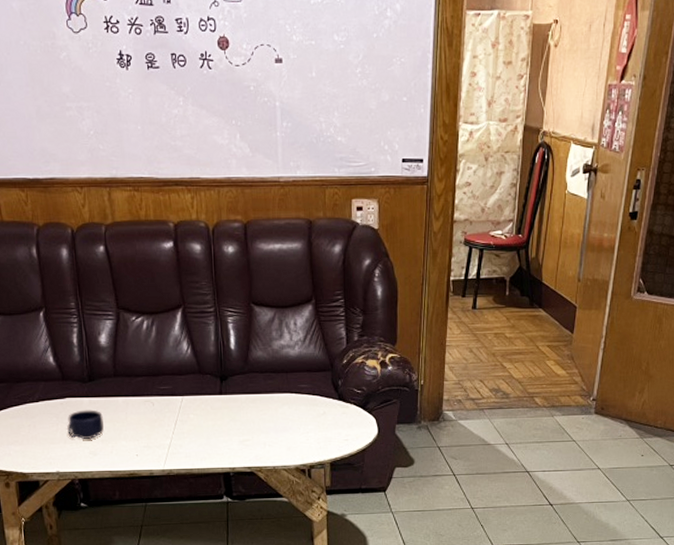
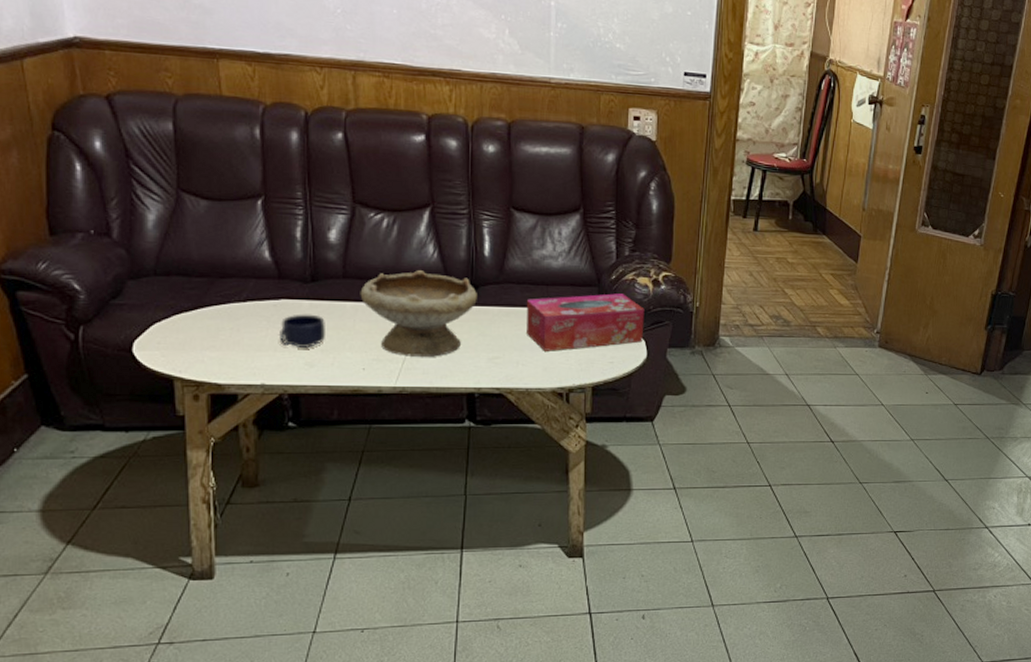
bowl: none [129,366,227,443] -> present [360,270,477,358]
tissue box: none [269,376,374,432] -> present [526,293,645,351]

